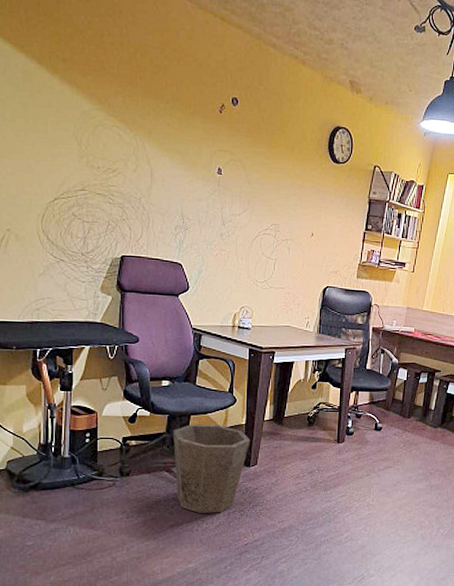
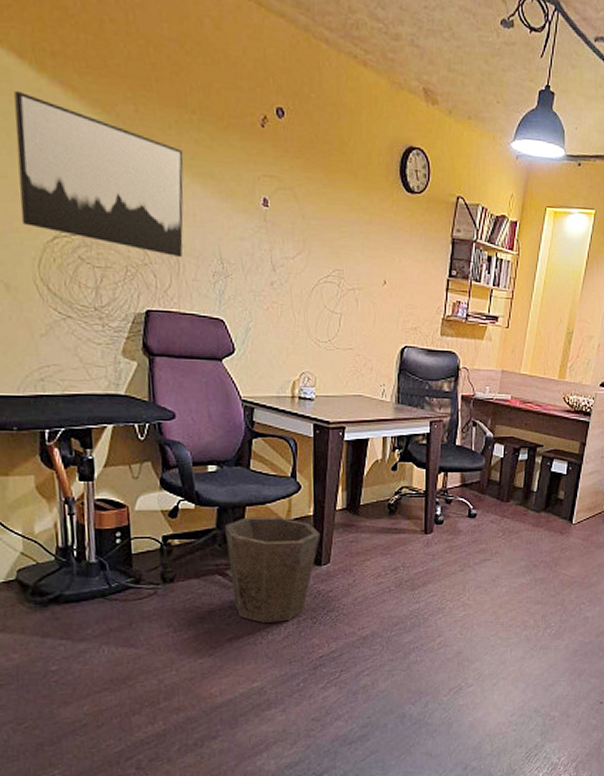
wall art: none [31,88,158,215] -> present [14,90,184,258]

